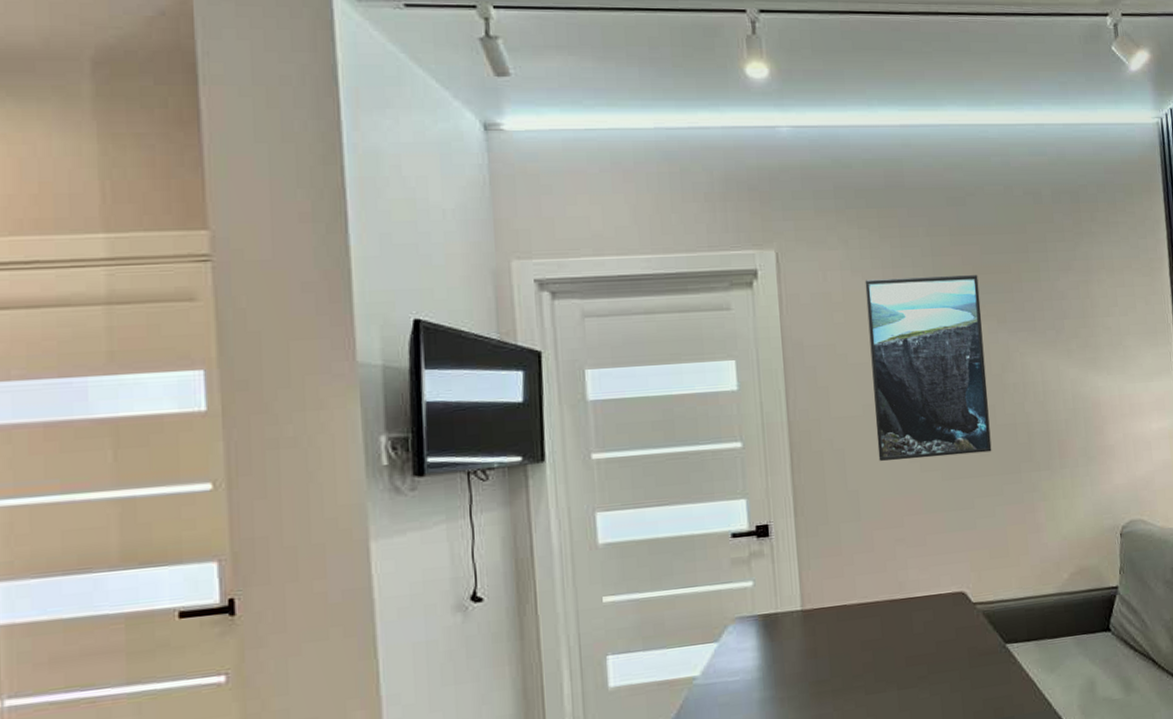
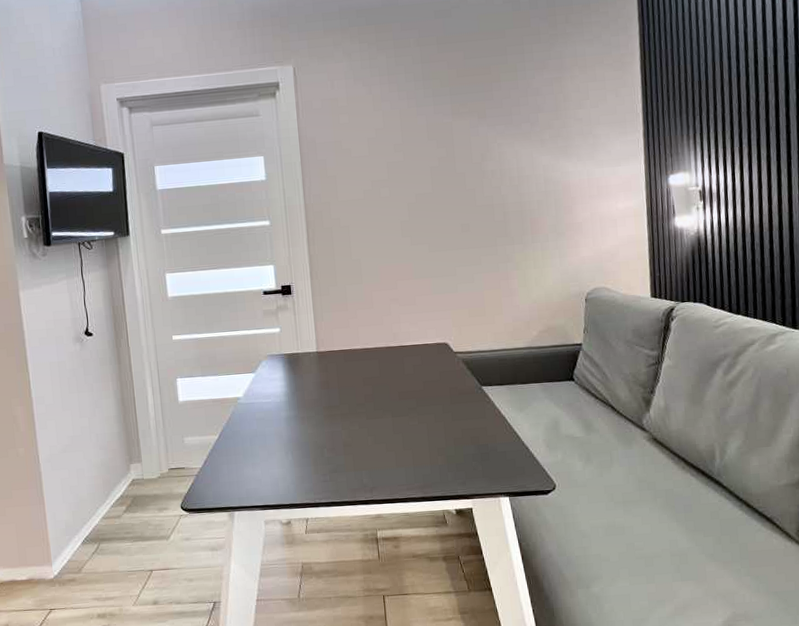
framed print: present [865,275,992,461] -> none [365,77,472,236]

